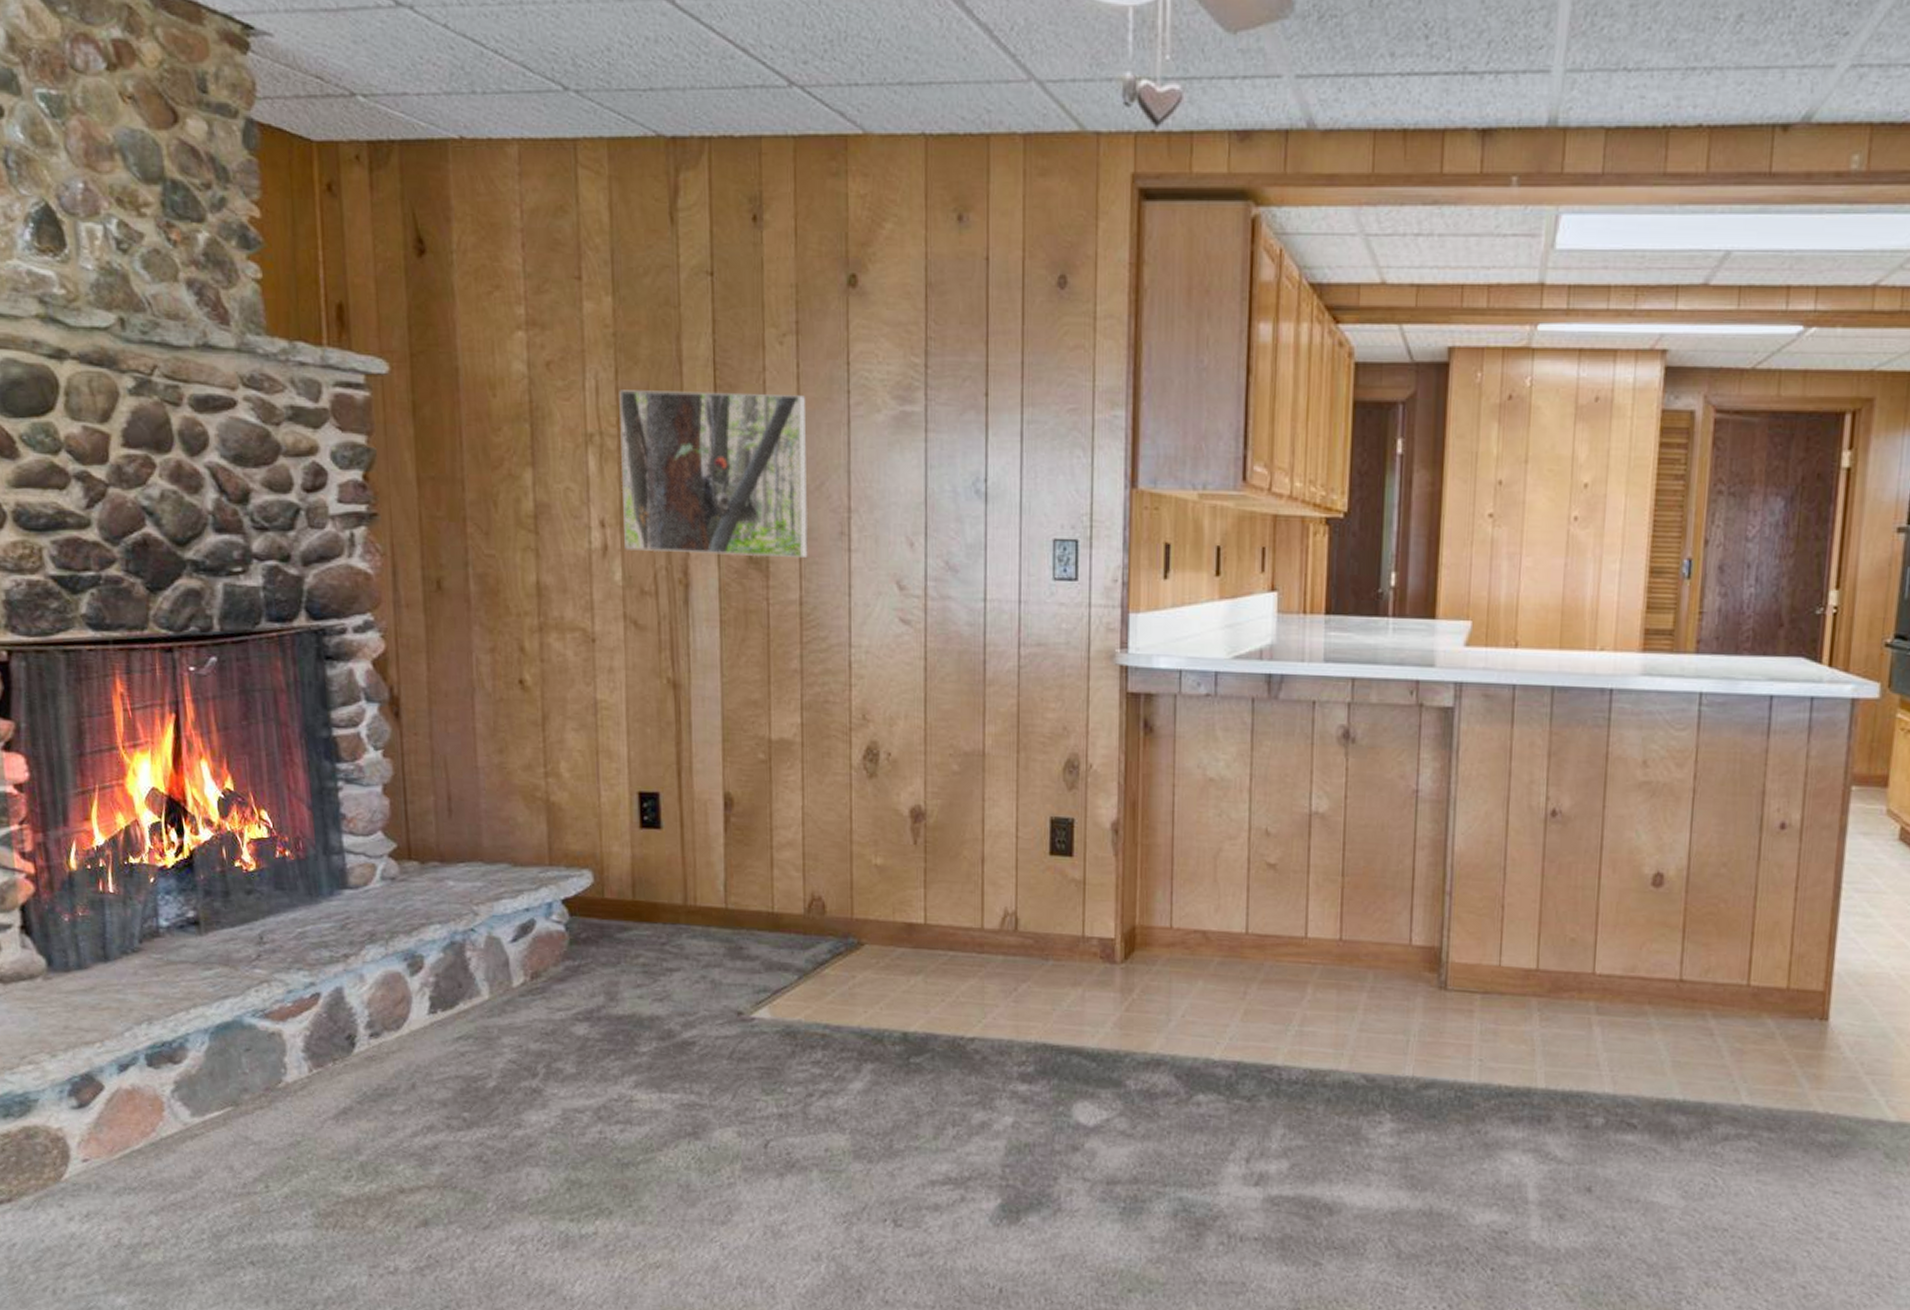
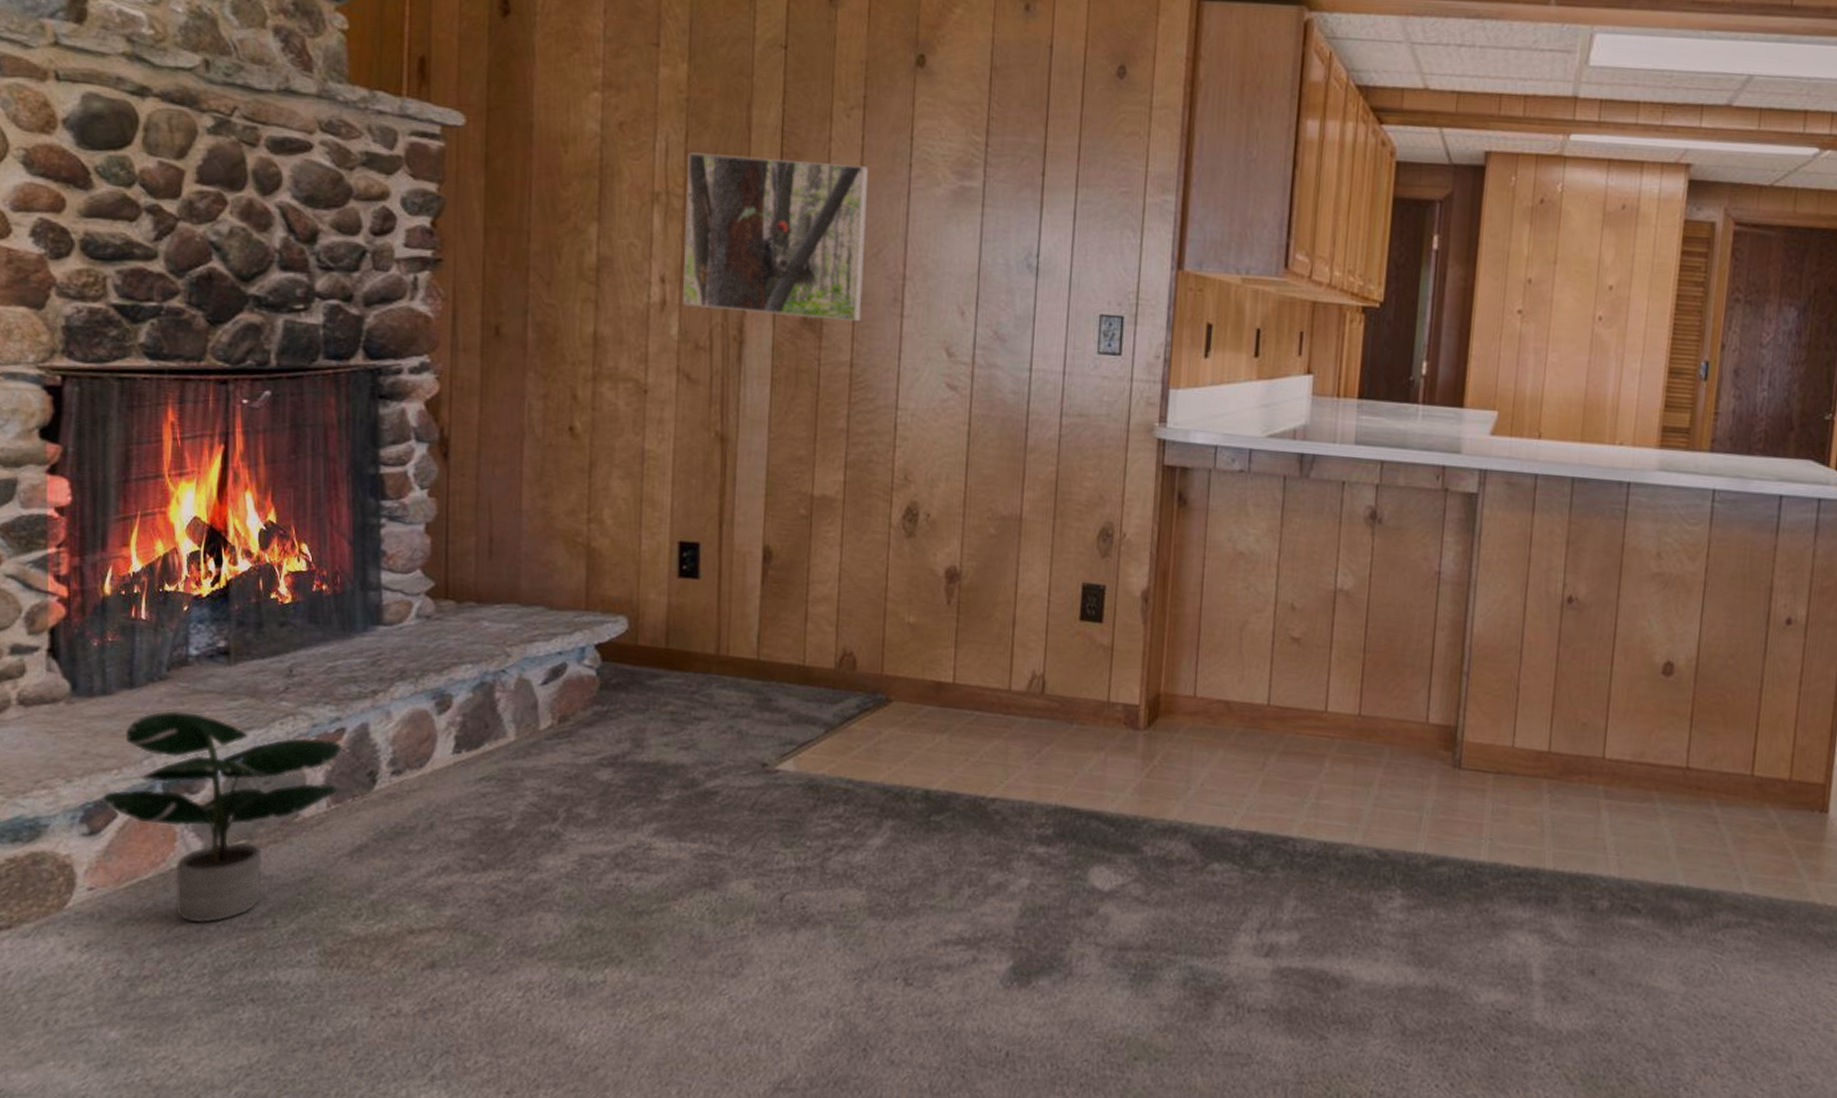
potted plant: none [87,982,320,1190] -> present [102,710,343,923]

